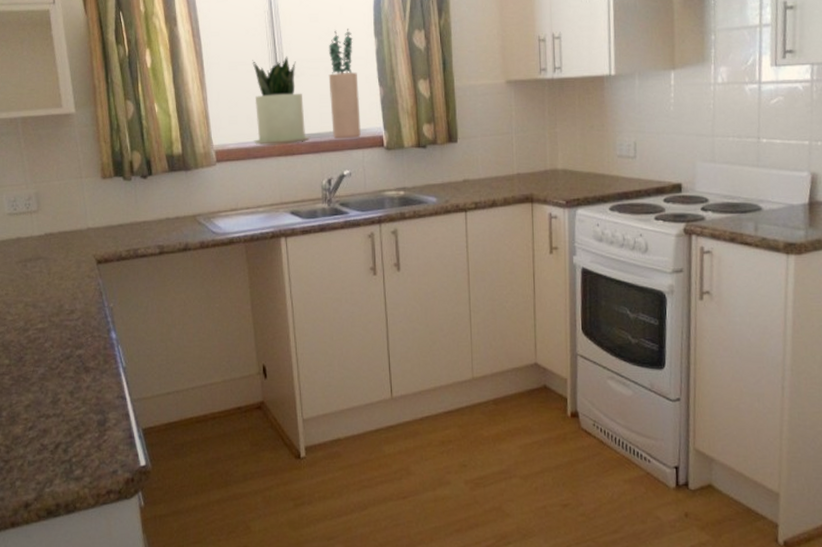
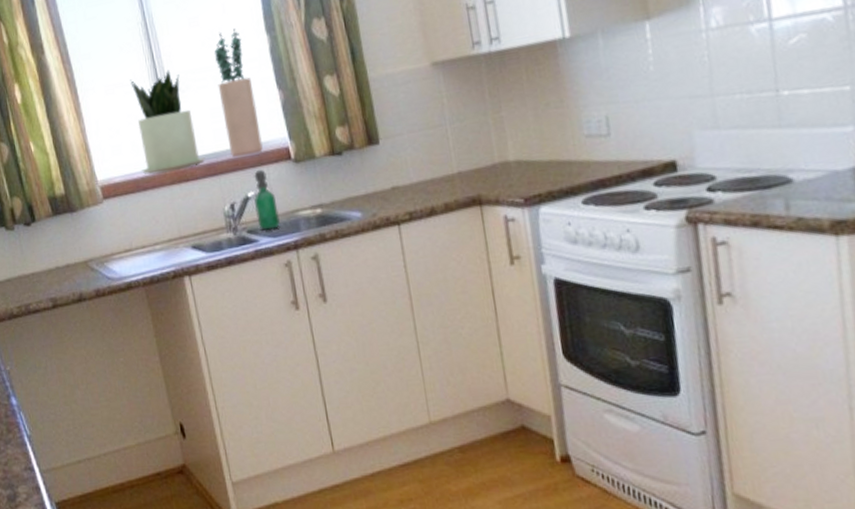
soap dispenser: none [348,152,369,206] -> present [254,169,280,231]

